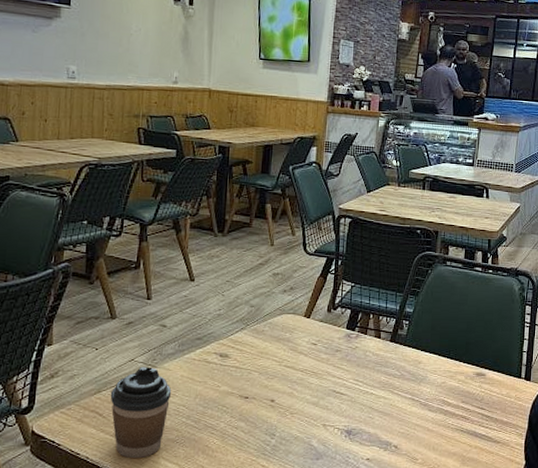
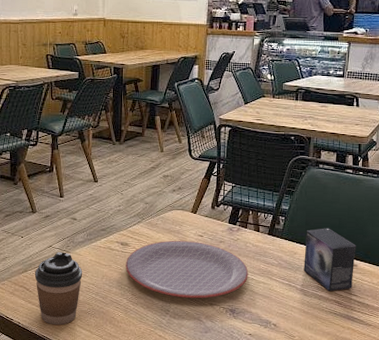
plate: none [224,350,368,419] -> present [125,240,249,299]
small box: none [428,333,485,405] -> present [303,228,356,292]

